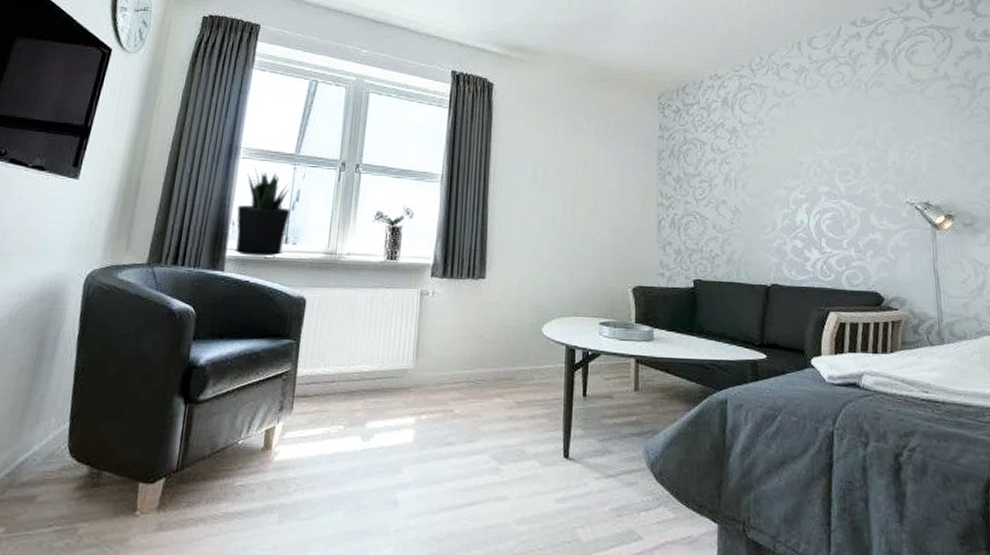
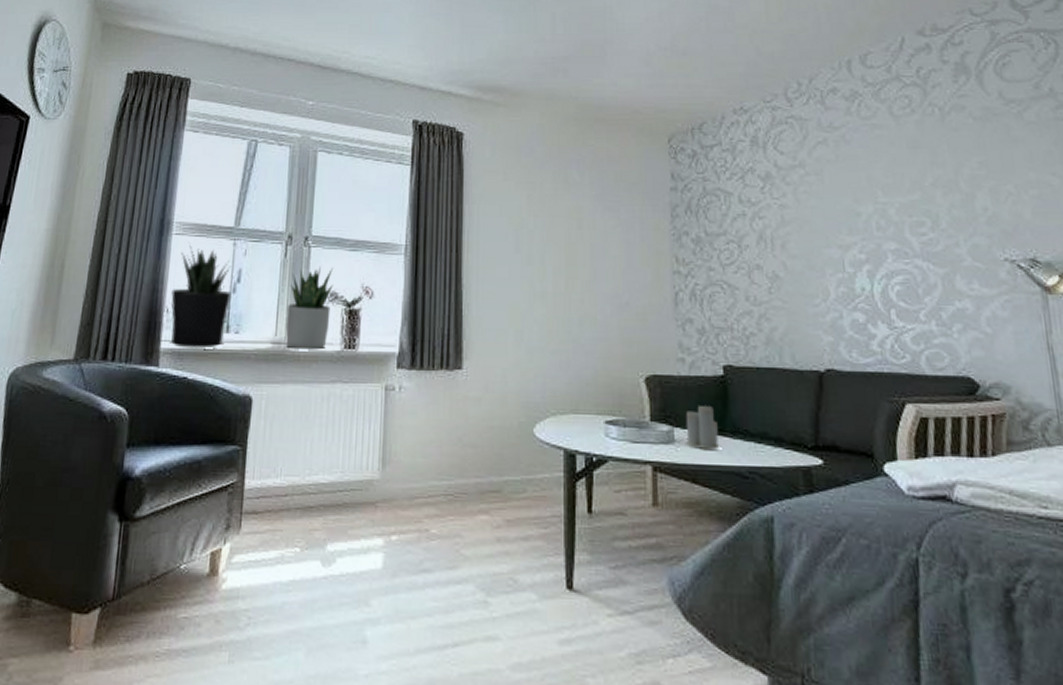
planter: none [336,189,380,260] -> present [285,266,333,350]
candle: none [661,309,689,346] -> present [685,403,720,449]

